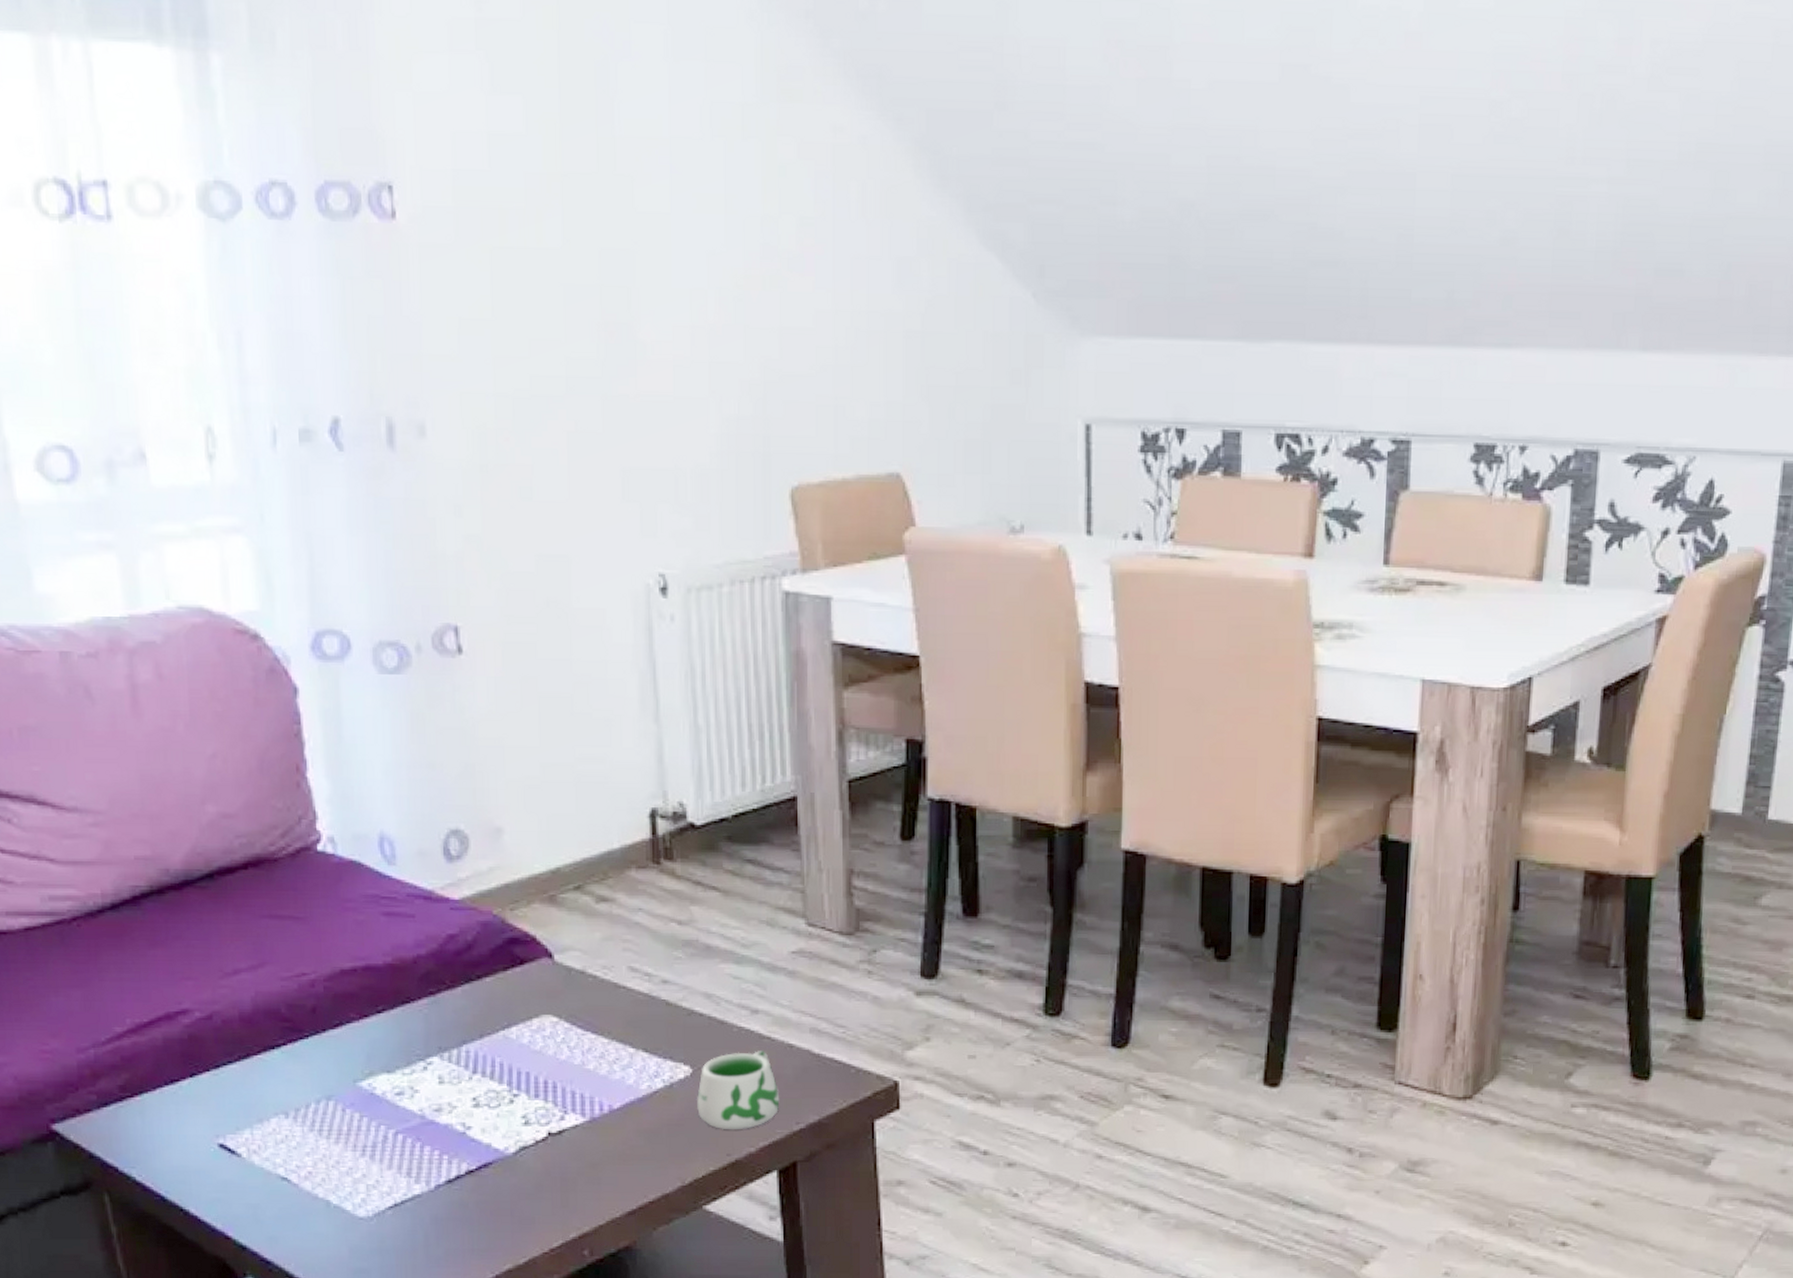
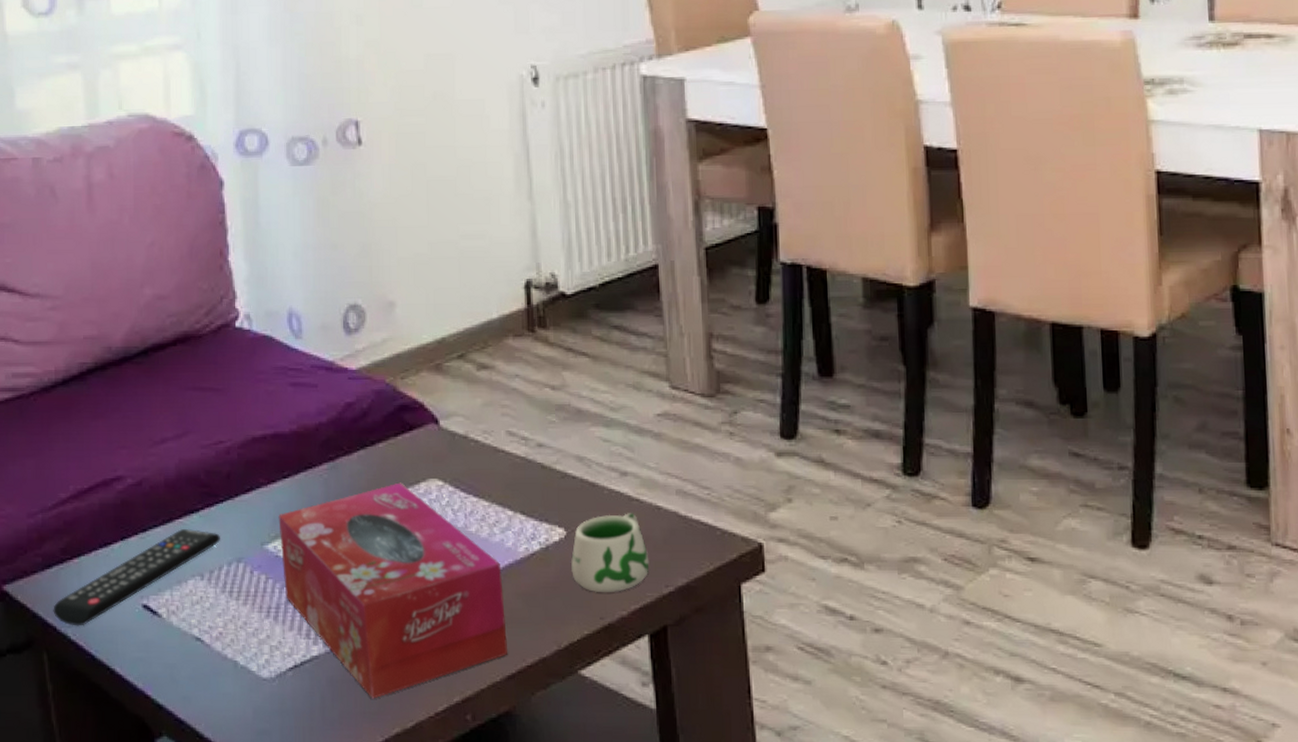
remote control: none [113,1064,306,1167] -> present [53,528,220,626]
tissue box: none [373,1018,629,1236] -> present [278,482,508,699]

